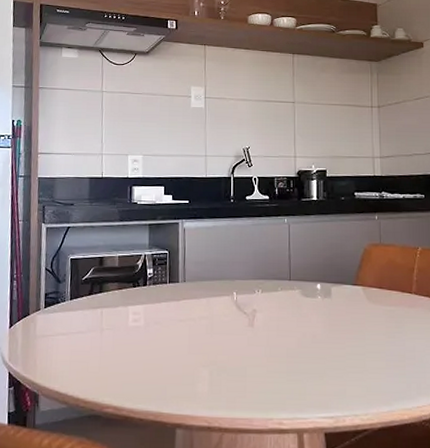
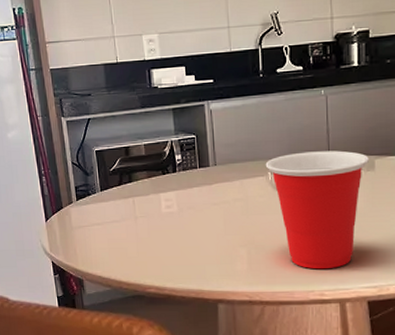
cup: none [231,275,326,396] -> present [265,150,369,270]

